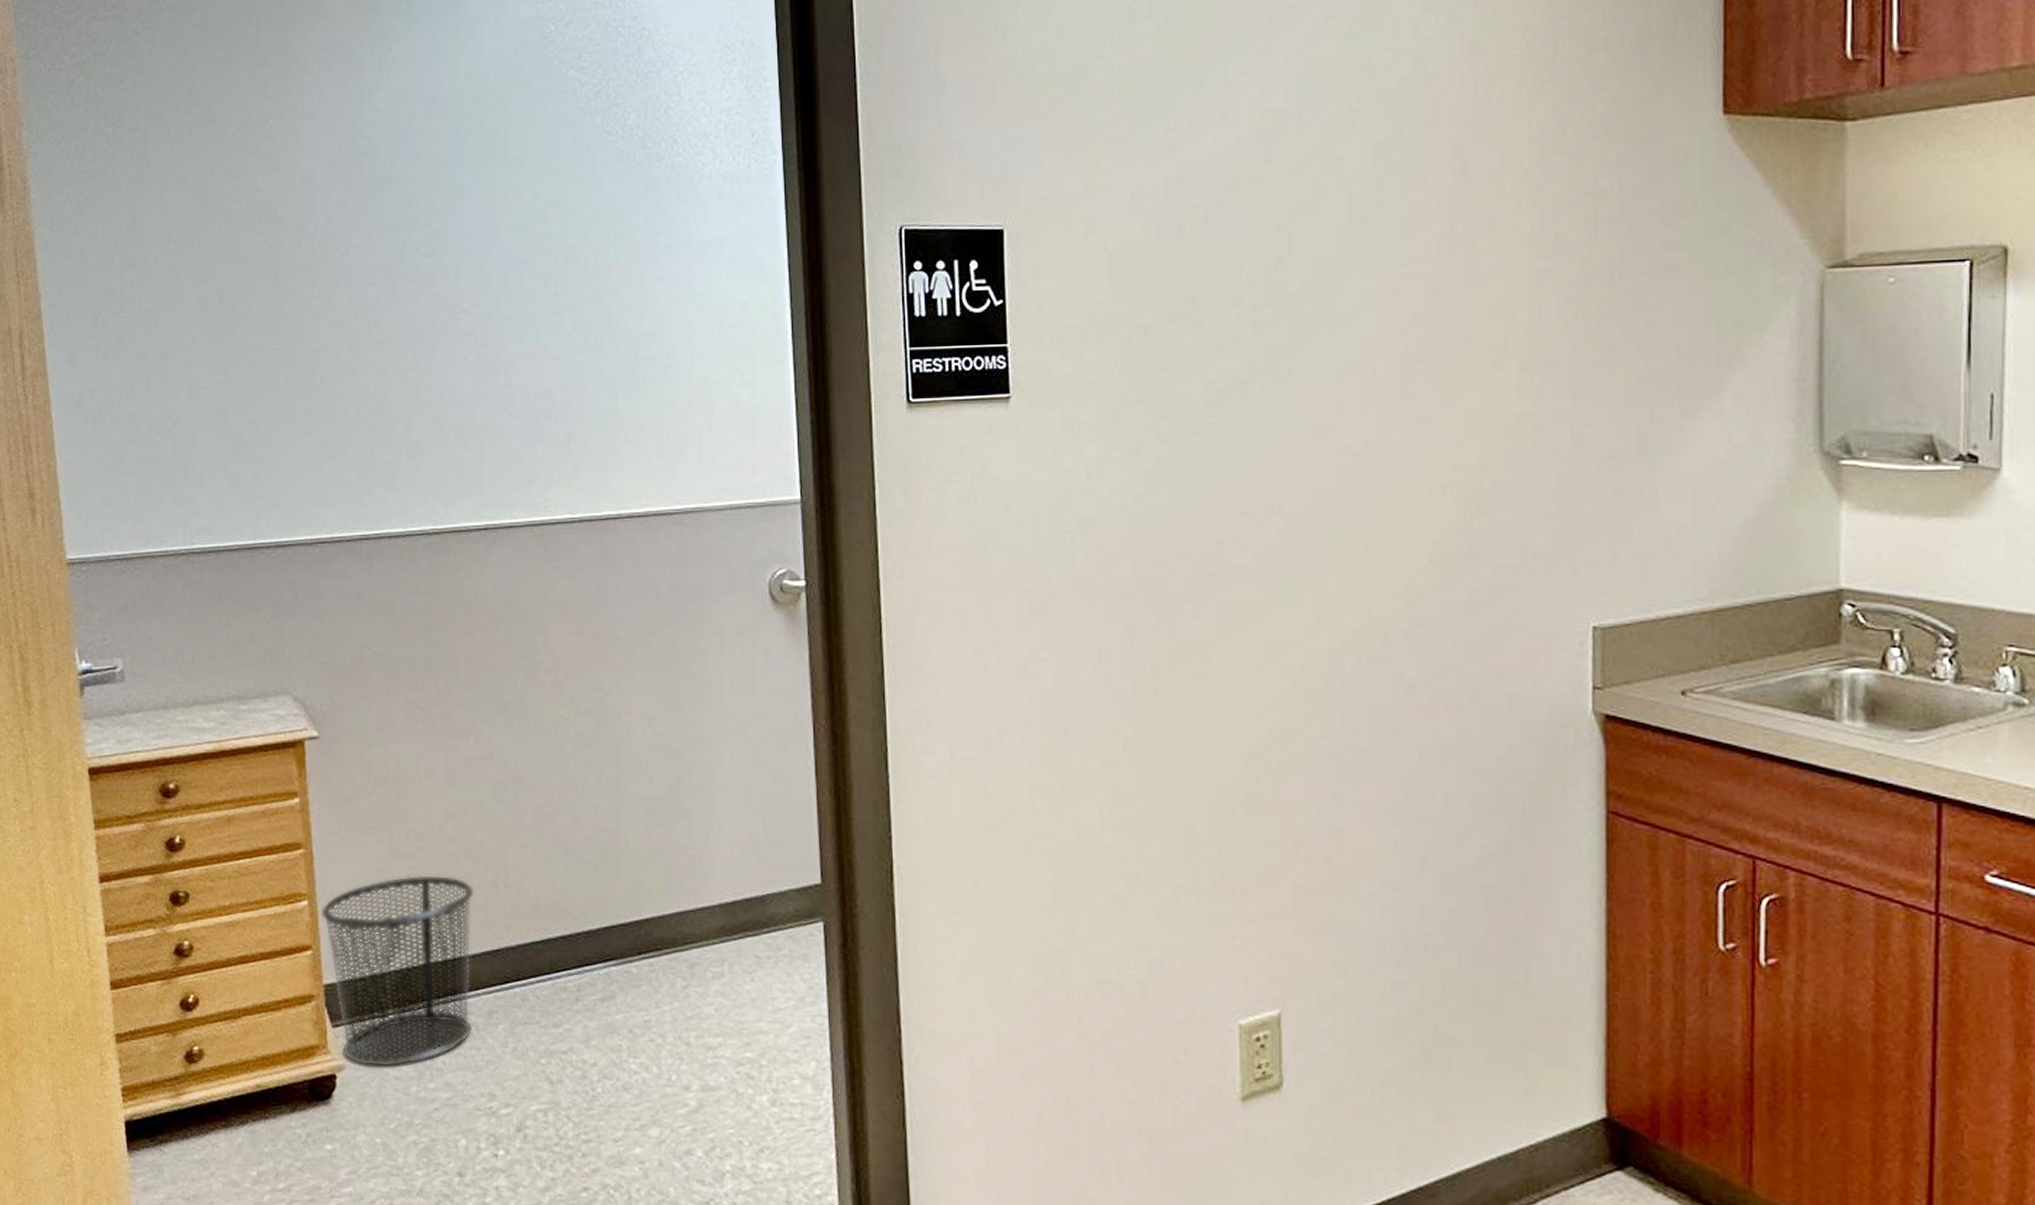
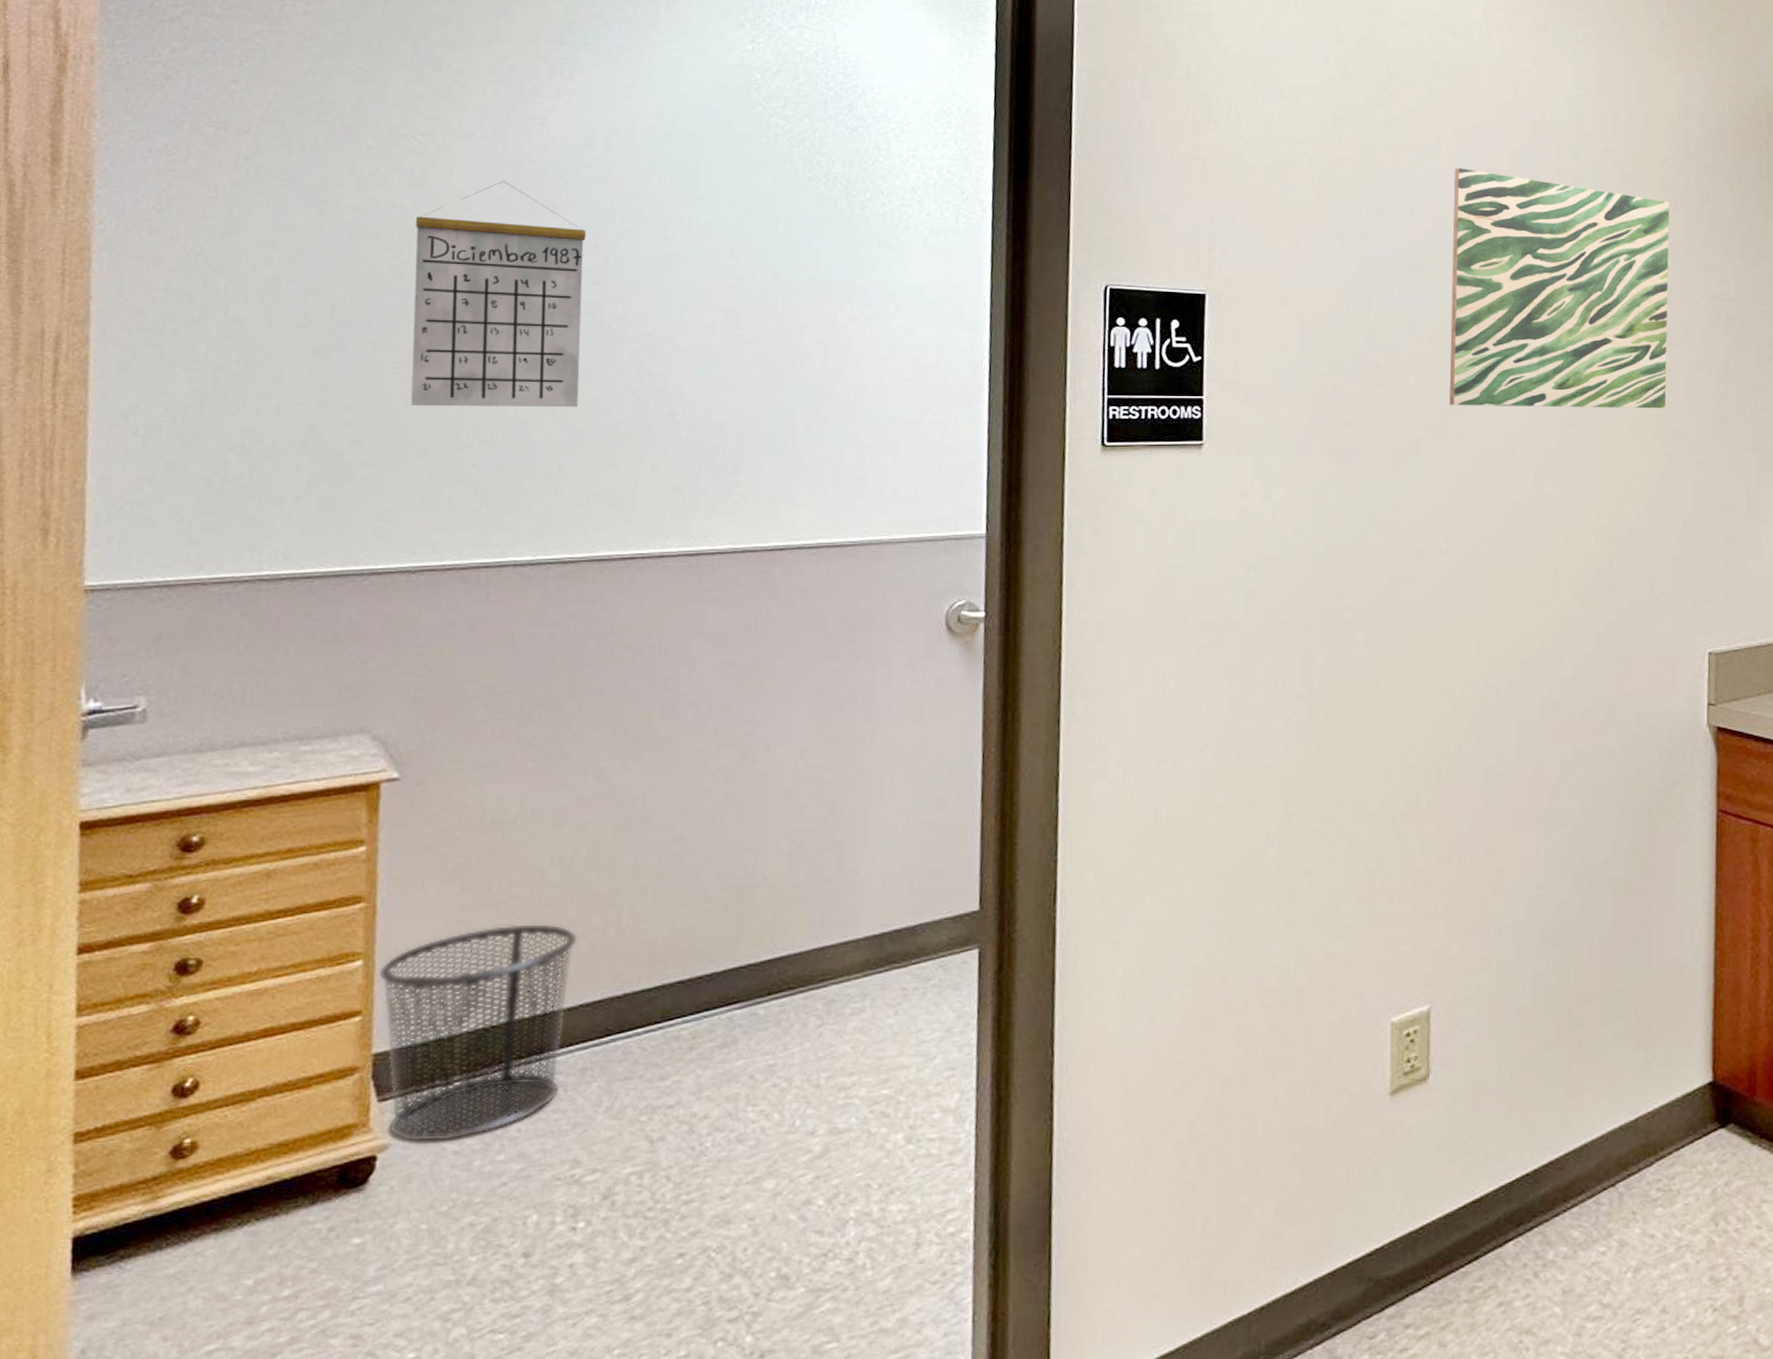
calendar: none [276,158,426,385] -> present [410,180,587,407]
wall art: none [1270,59,1534,343] -> present [1449,167,1670,409]

